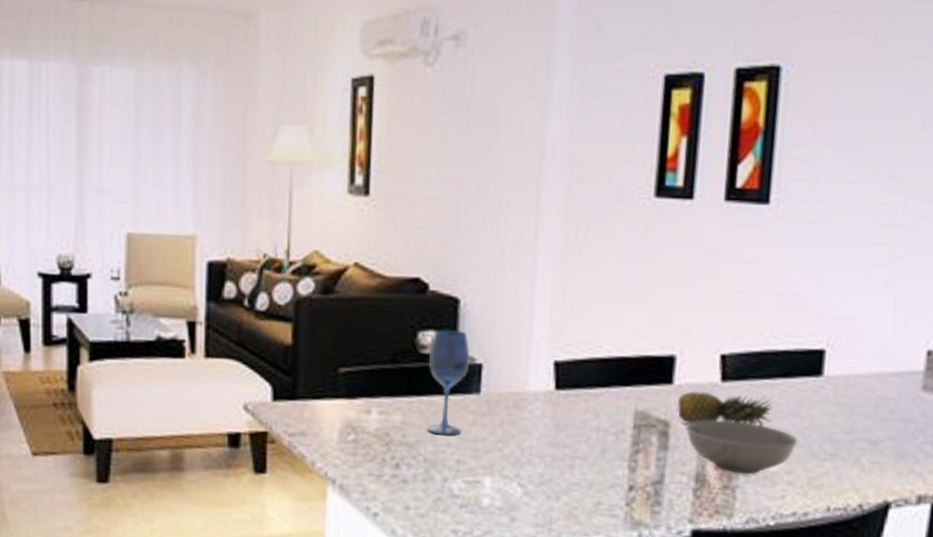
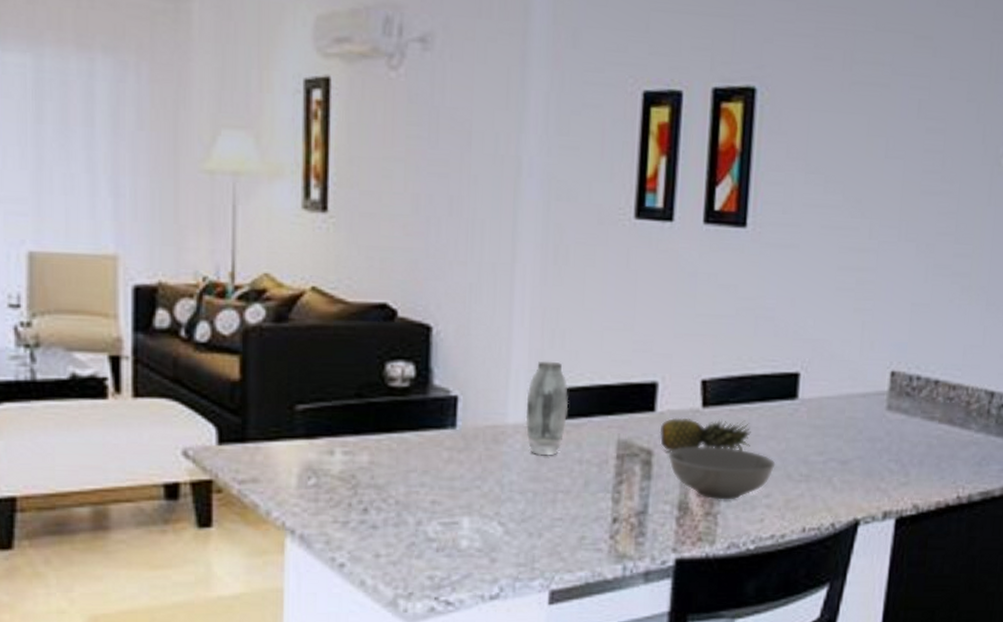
wineglass: present [427,330,469,435] -> none [398,360,443,474]
vase: none [545,333,588,423] -> present [525,361,569,456]

